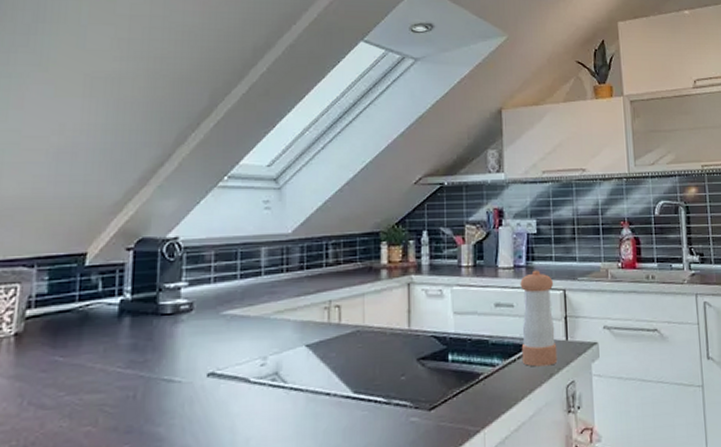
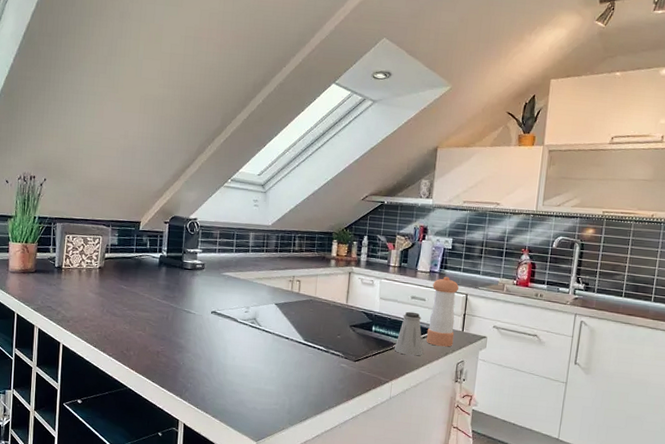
saltshaker: none [481,324,521,388] -> present [394,311,424,356]

